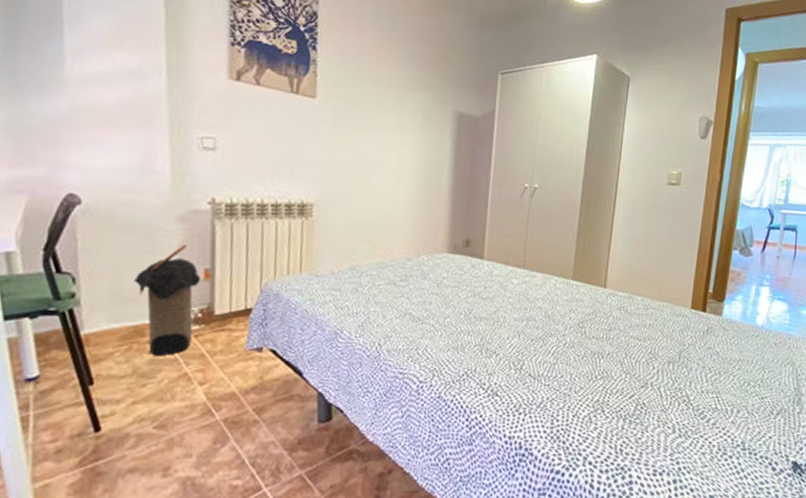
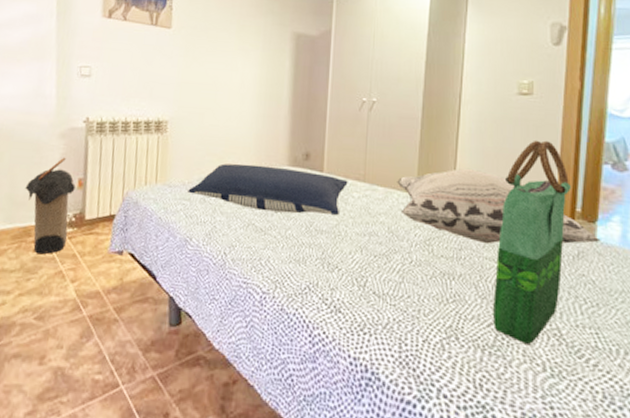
pillow: none [338,250,508,302] -> present [188,163,348,215]
decorative pillow: none [555,254,726,324] -> present [397,168,601,244]
tote bag: none [634,227,706,411] -> present [493,140,571,344]

